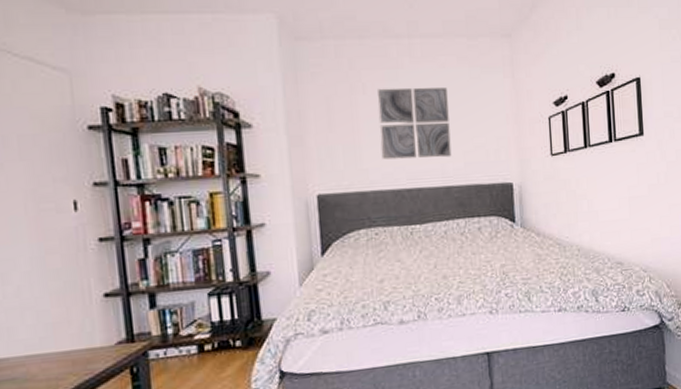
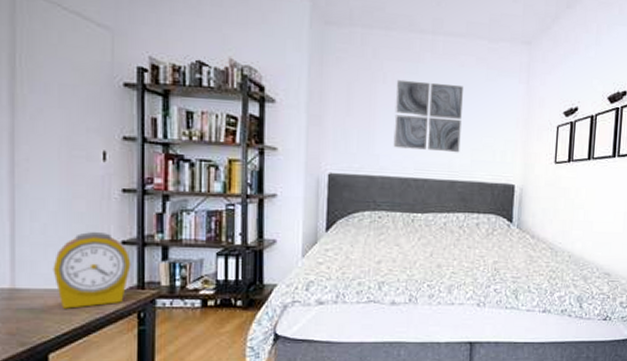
alarm clock: none [32,287,118,374] -> present [53,232,131,309]

